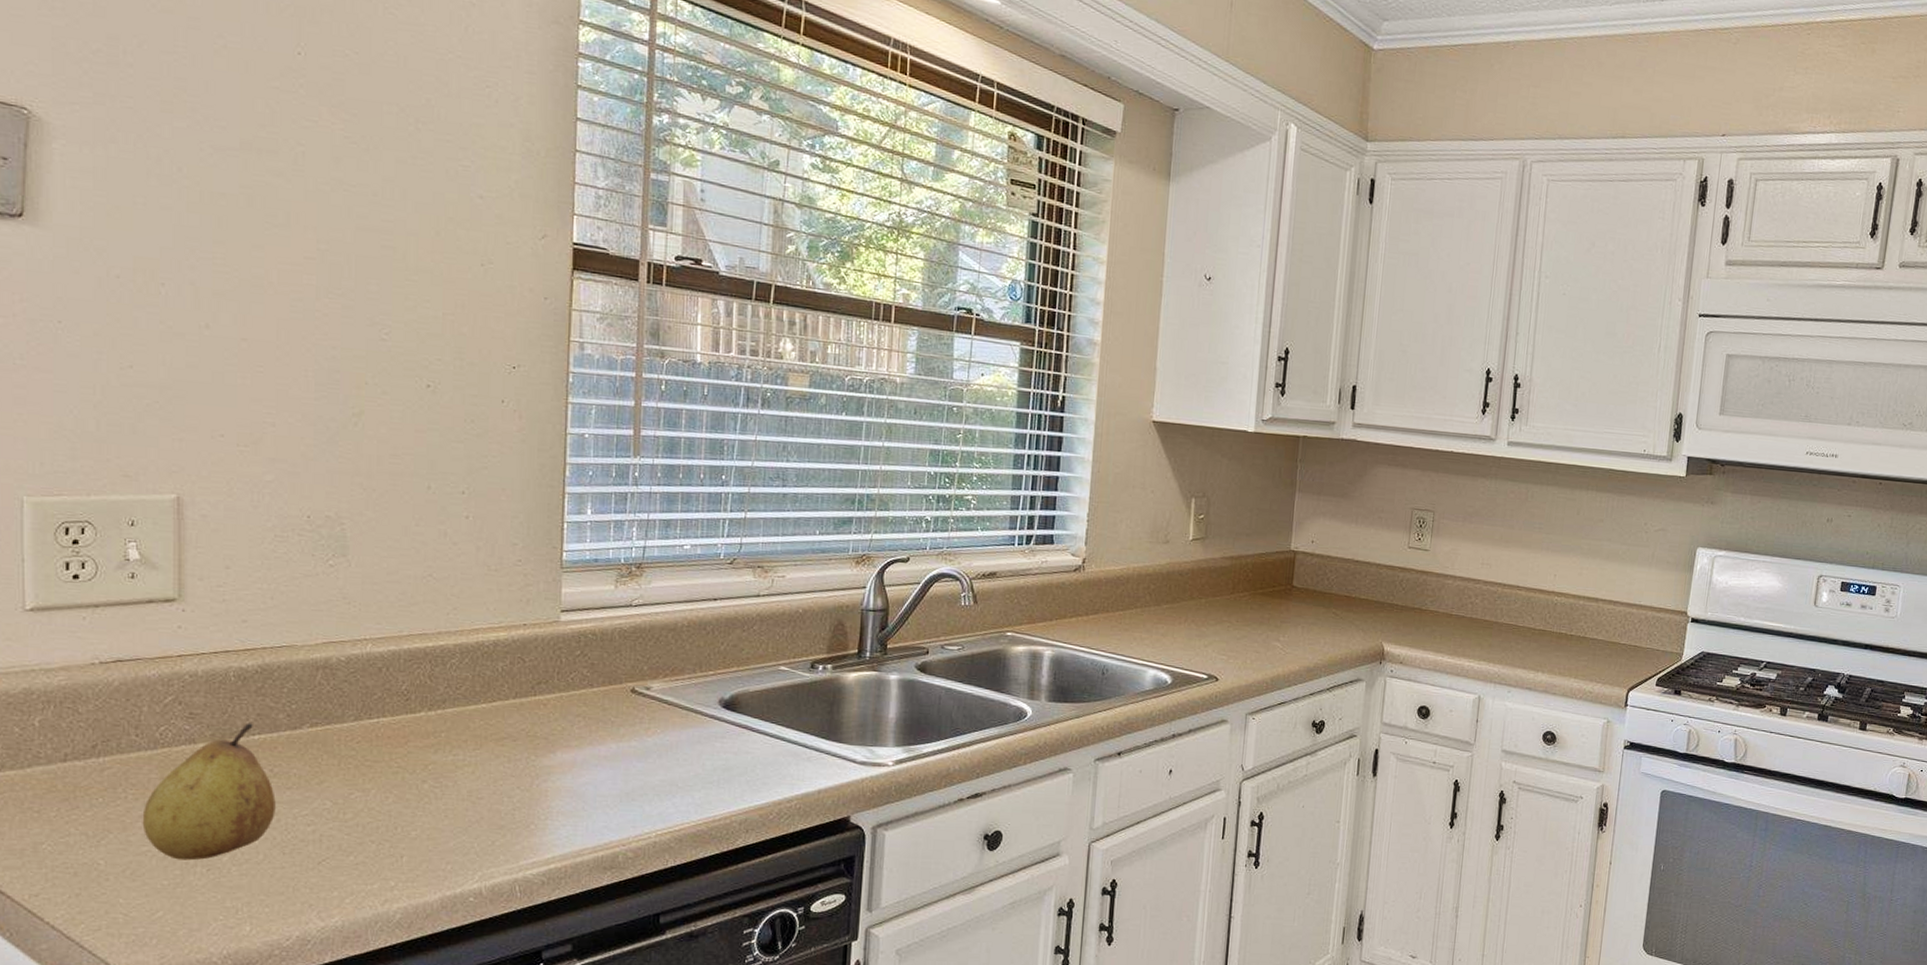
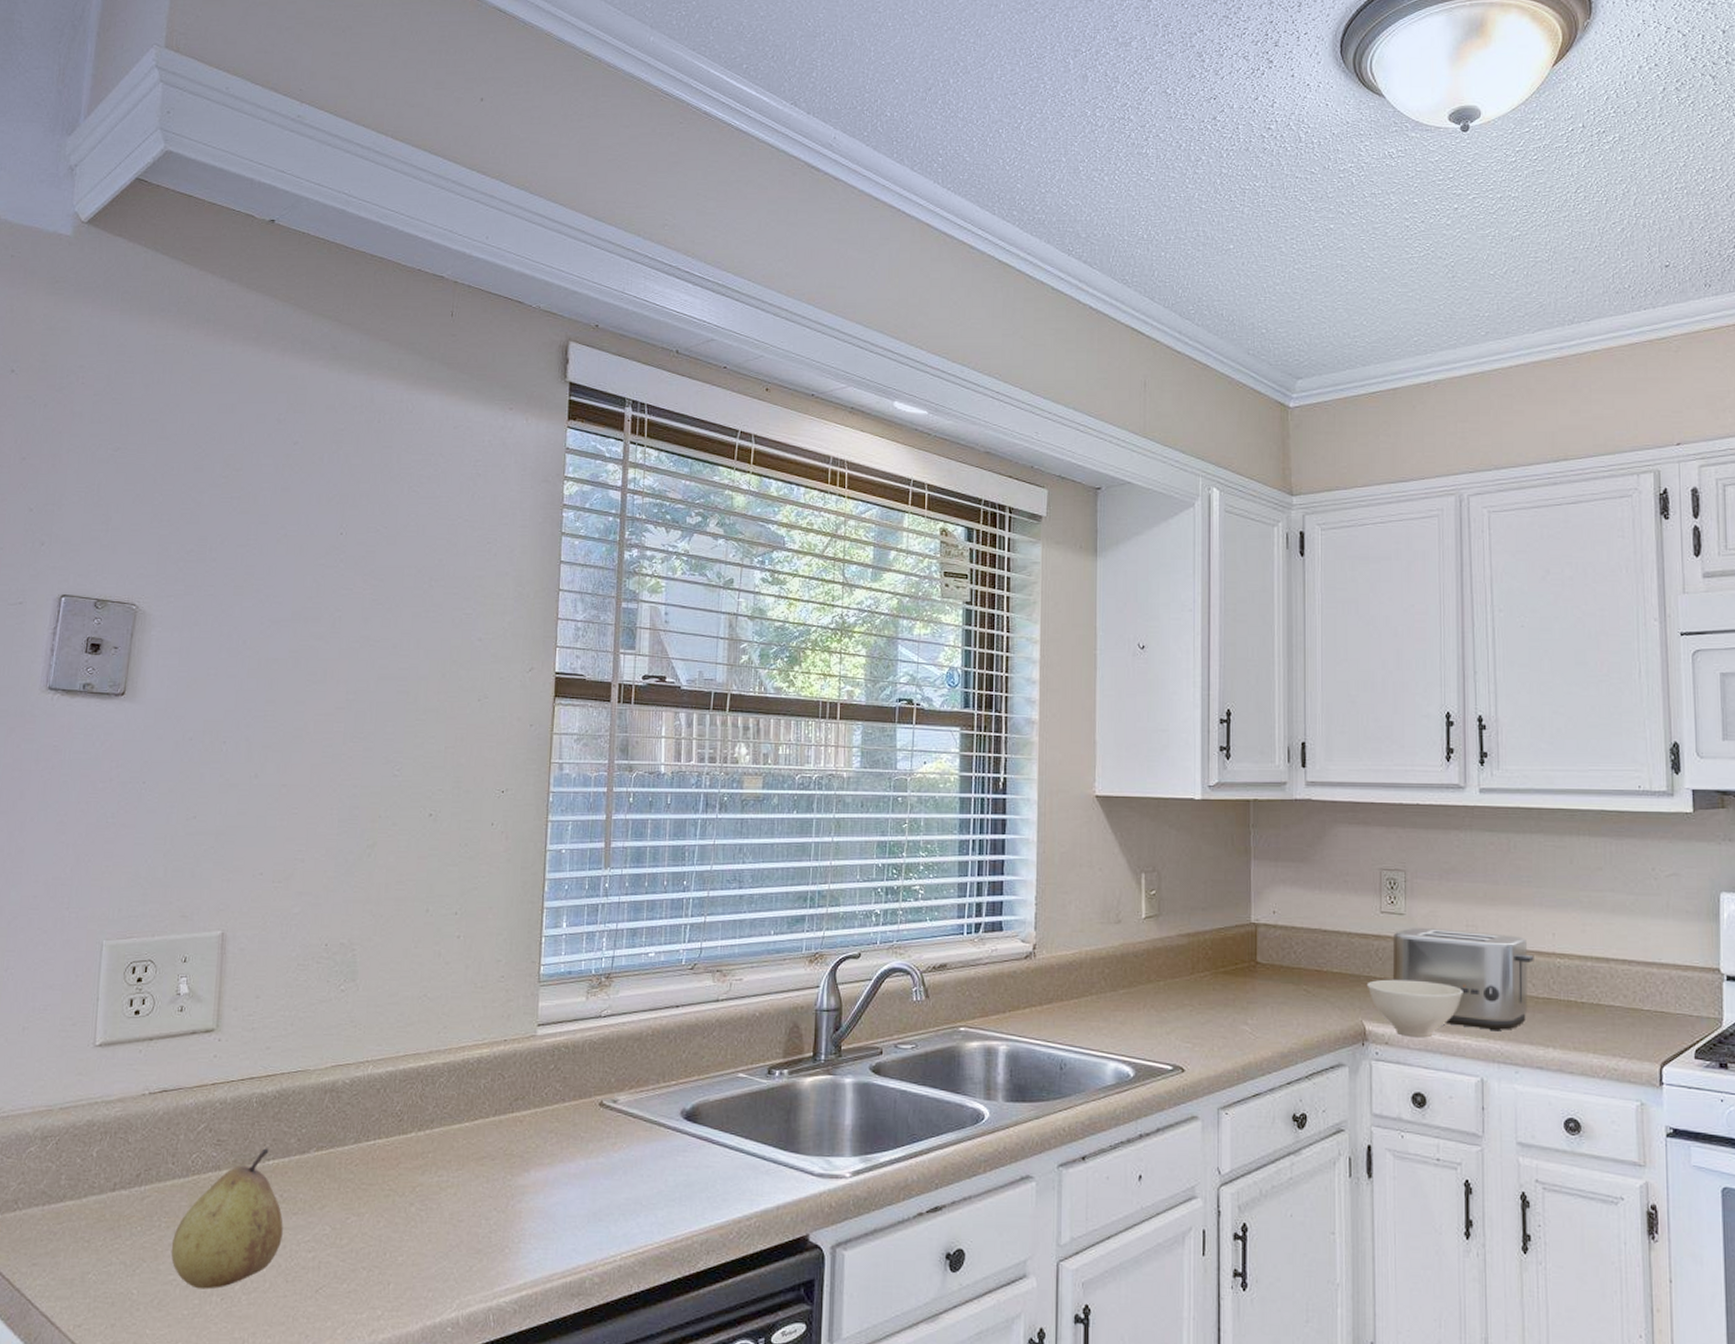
bowl: none [1389,607,1473,660] -> present [1366,979,1463,1038]
toaster: none [1412,563,1536,657] -> present [1392,928,1534,1032]

